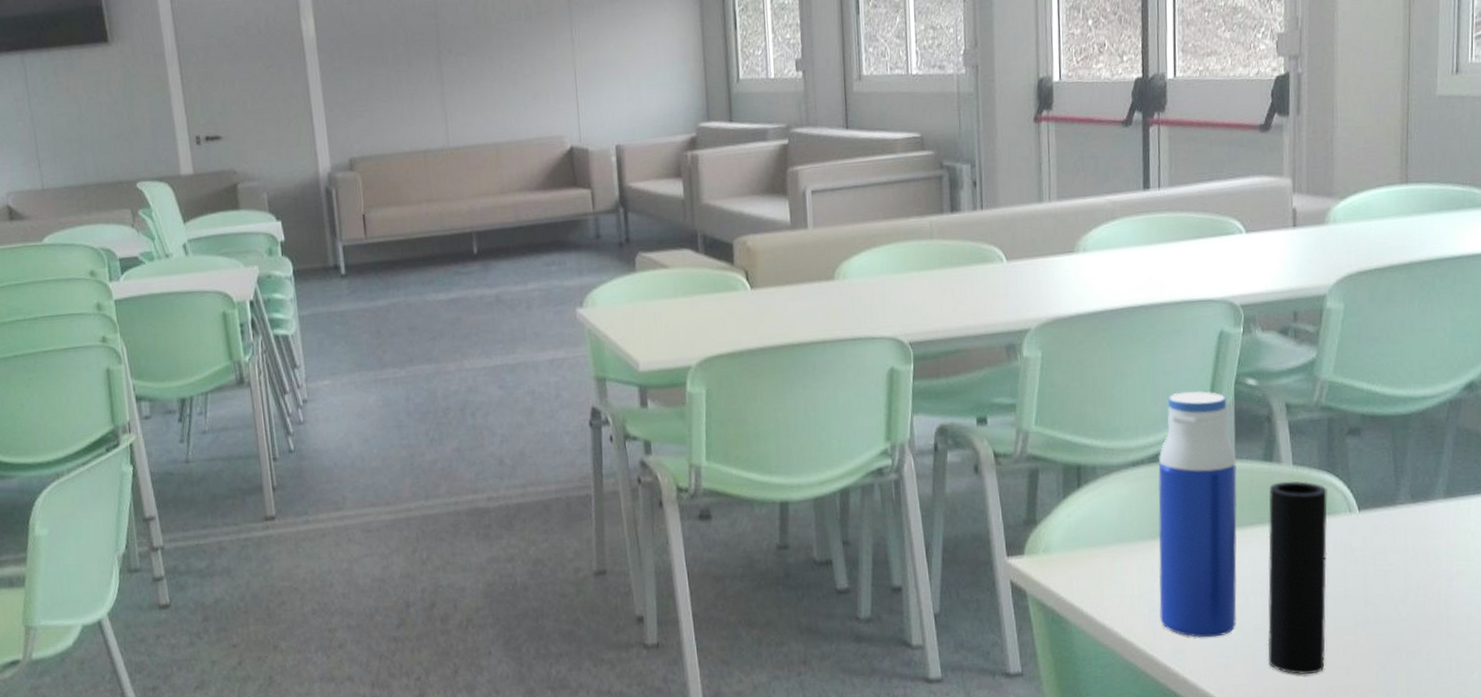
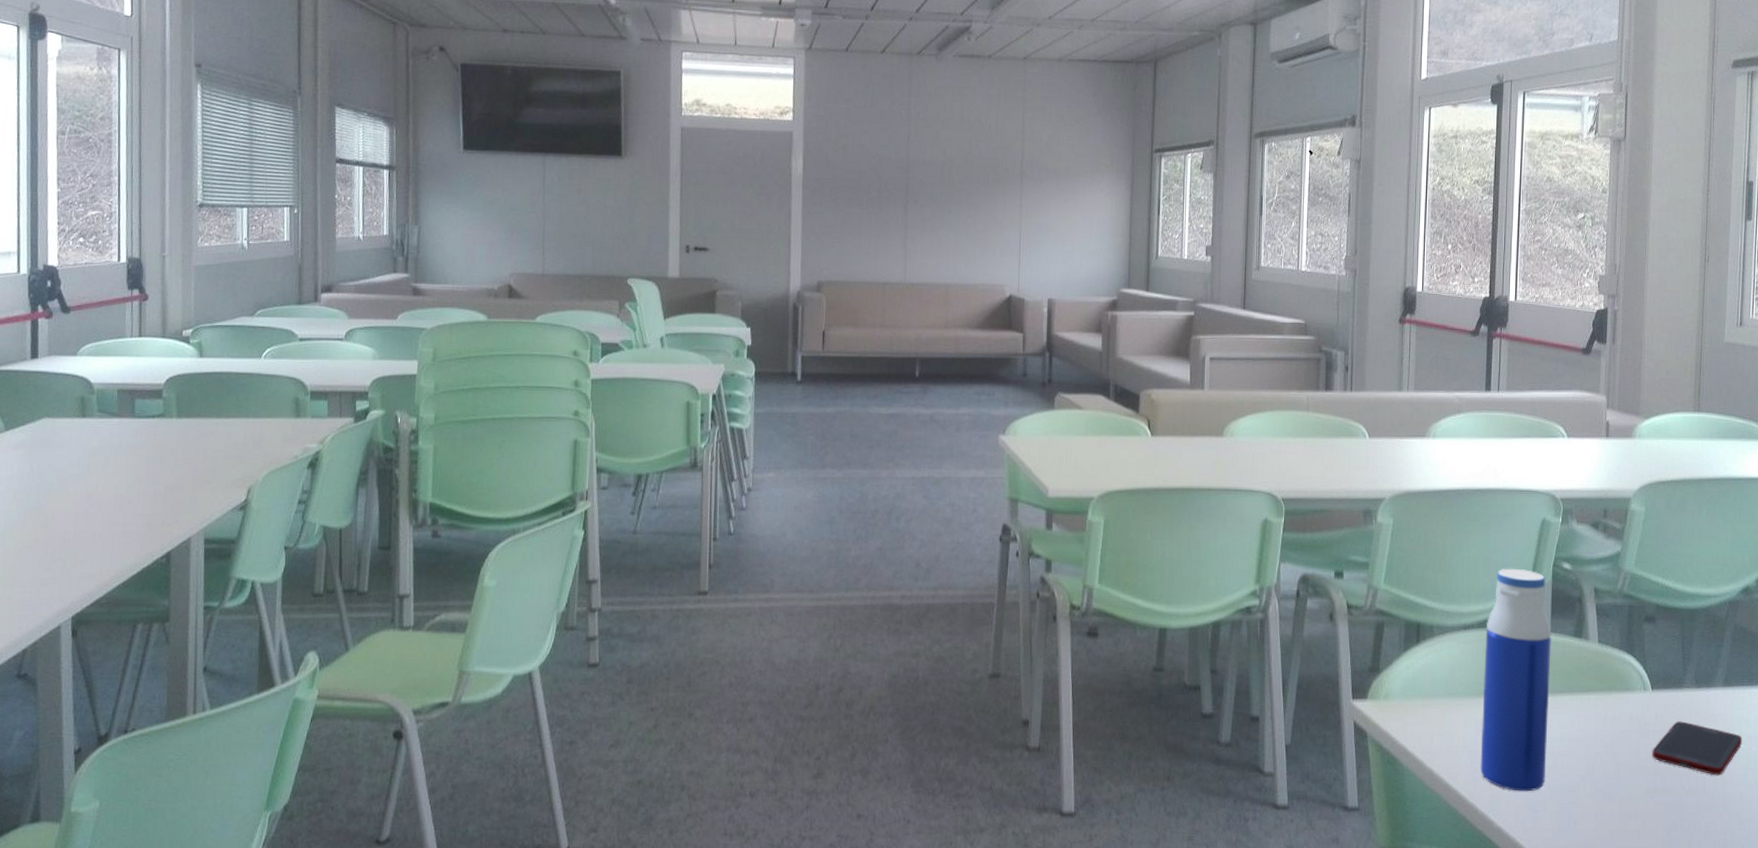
cup: present [1267,480,1327,674] -> none [1571,657,1626,835]
cell phone: none [1361,542,1470,598] -> present [1652,721,1743,776]

